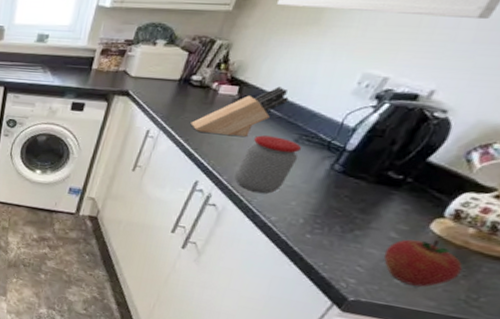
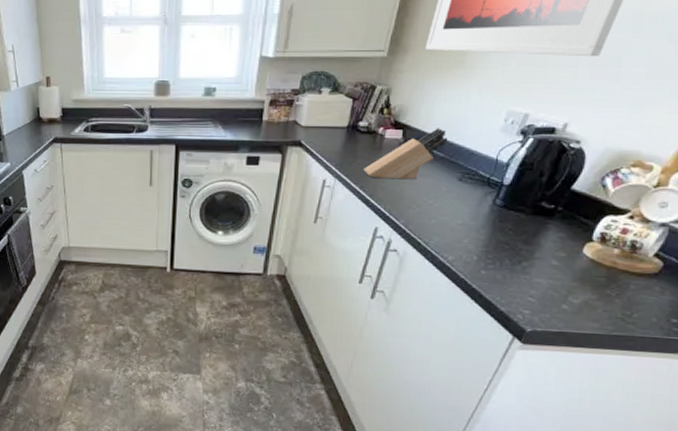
jar: present [234,135,302,194] -> none [410,176,466,234]
apple: present [384,239,463,287] -> none [550,262,615,310]

